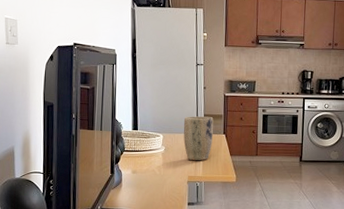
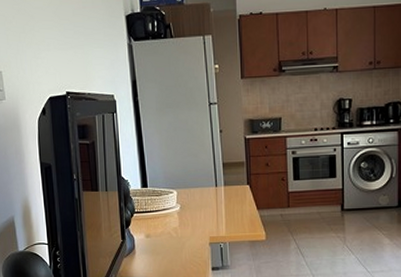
plant pot: present [183,116,214,161] -> none [199,165,235,219]

